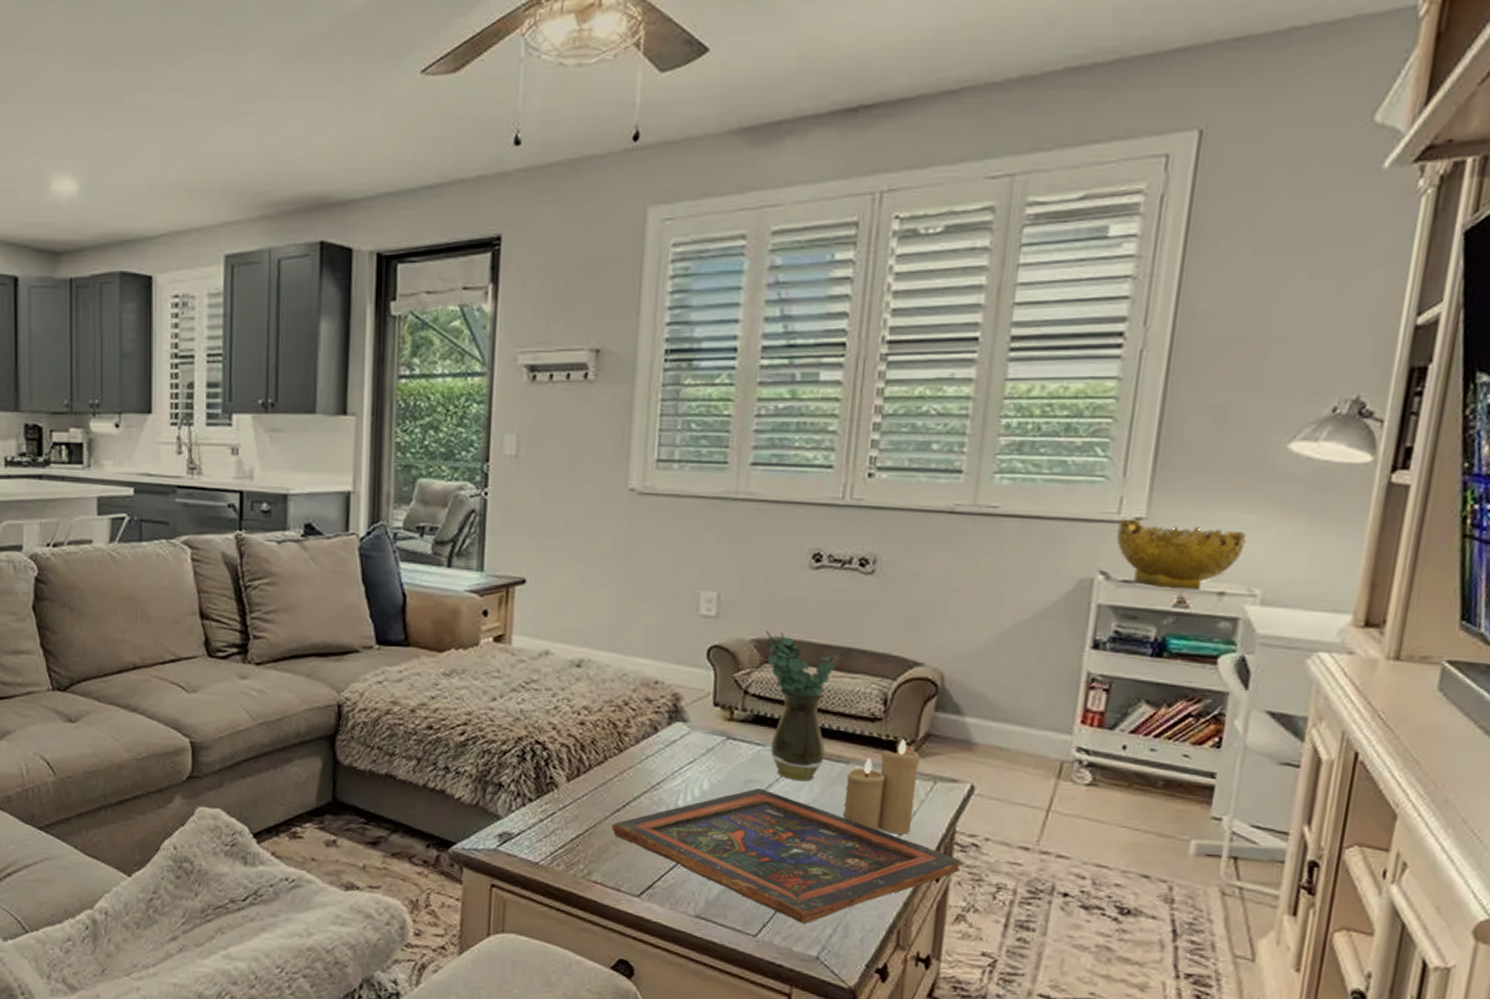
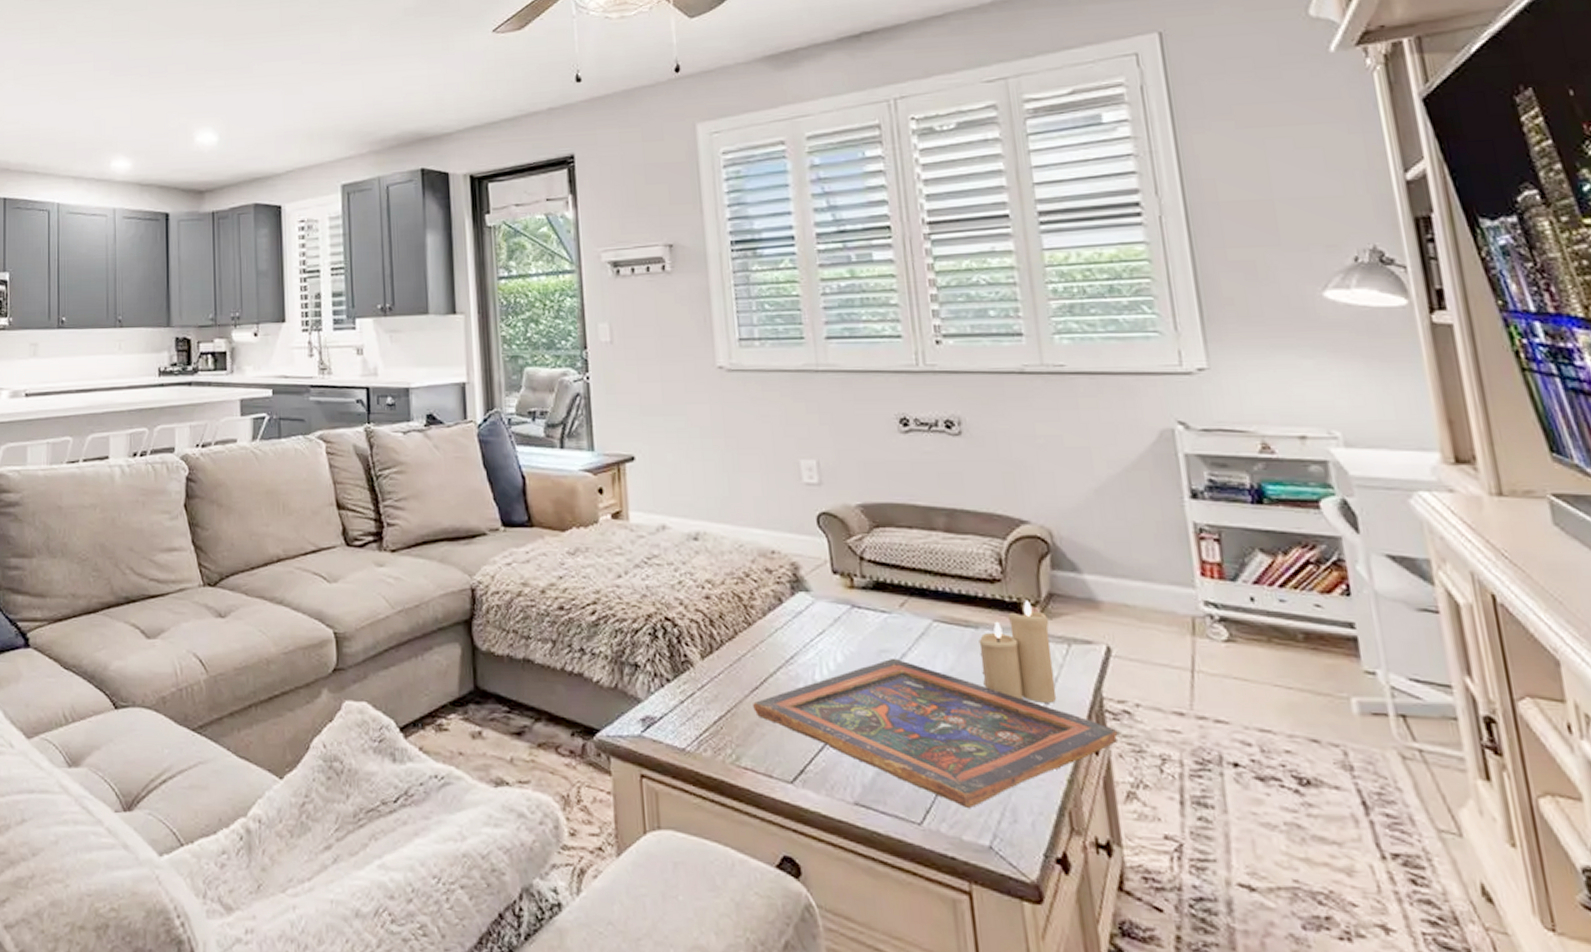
vase: present [765,630,835,781] -> none [868,495,953,649]
decorative bowl: present [1116,519,1246,590] -> none [1183,370,1311,435]

